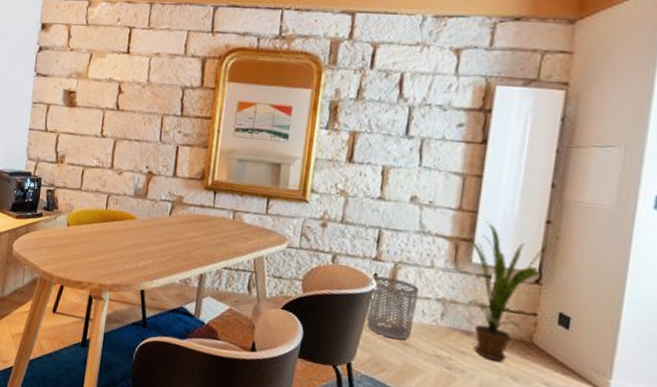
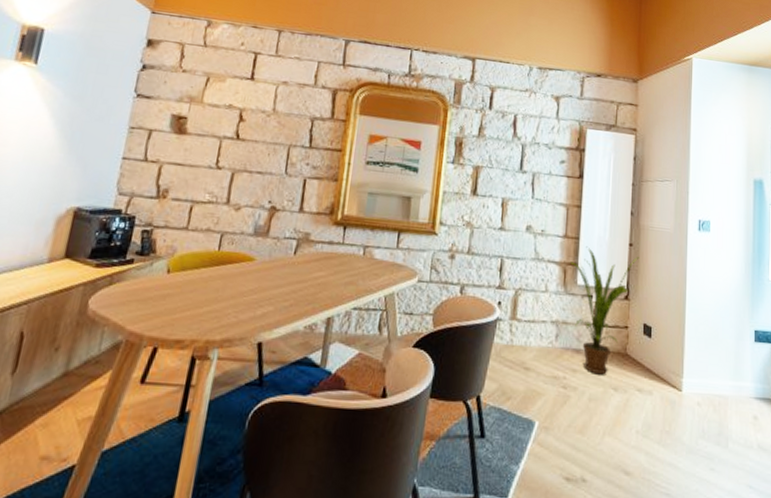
waste bin: present [367,275,420,340] -> none [493,303,537,366]

